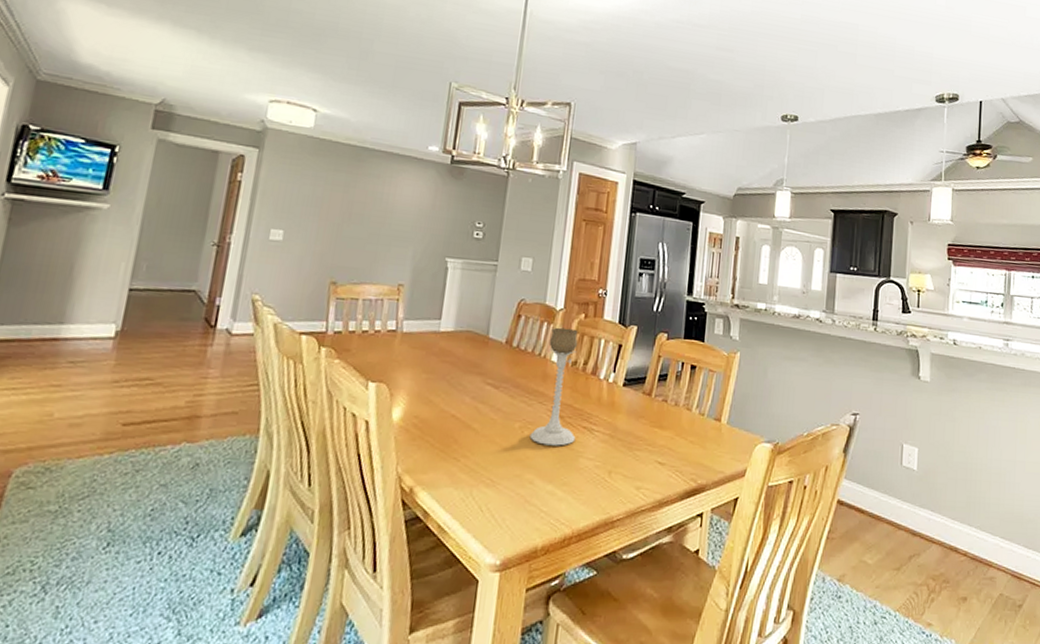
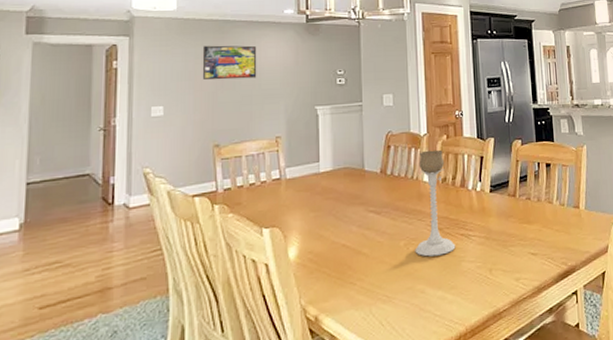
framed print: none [330,171,392,216] -> present [202,45,257,81]

